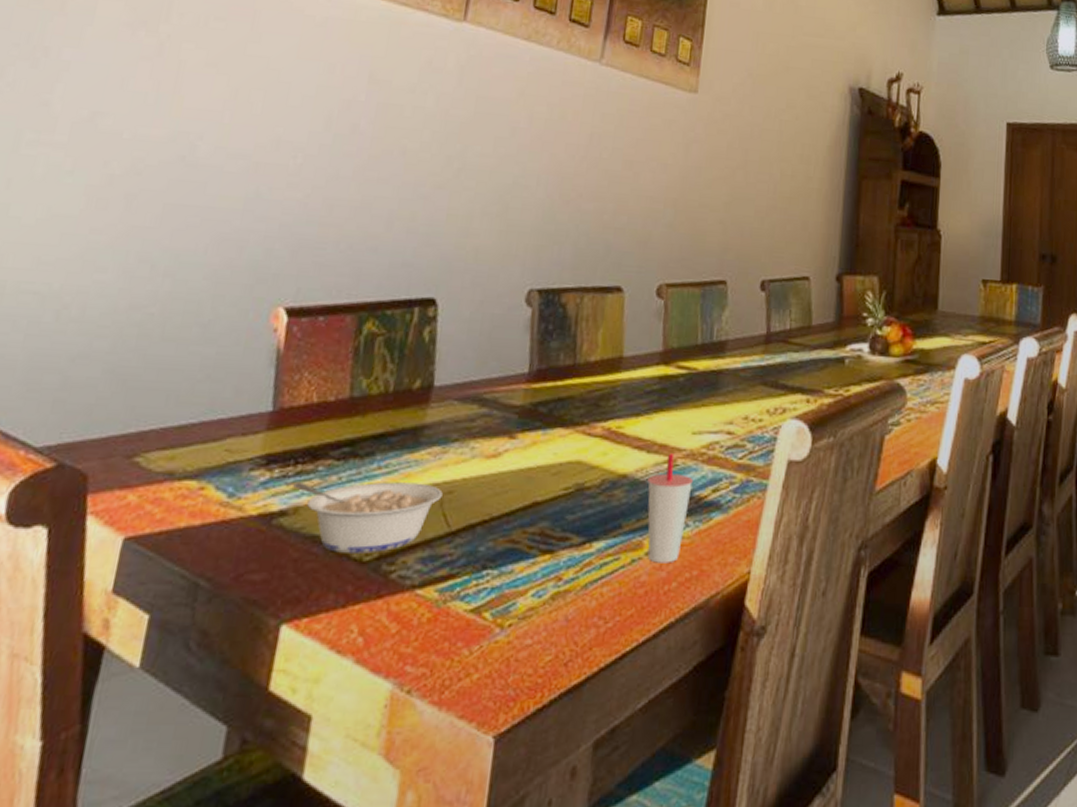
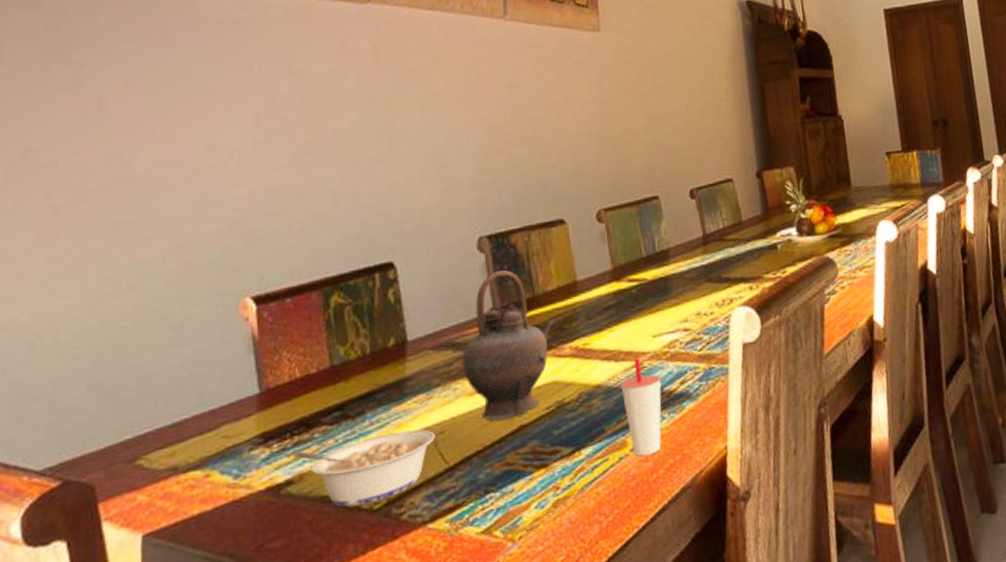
teapot: none [485,329,593,492] -> present [462,270,557,421]

